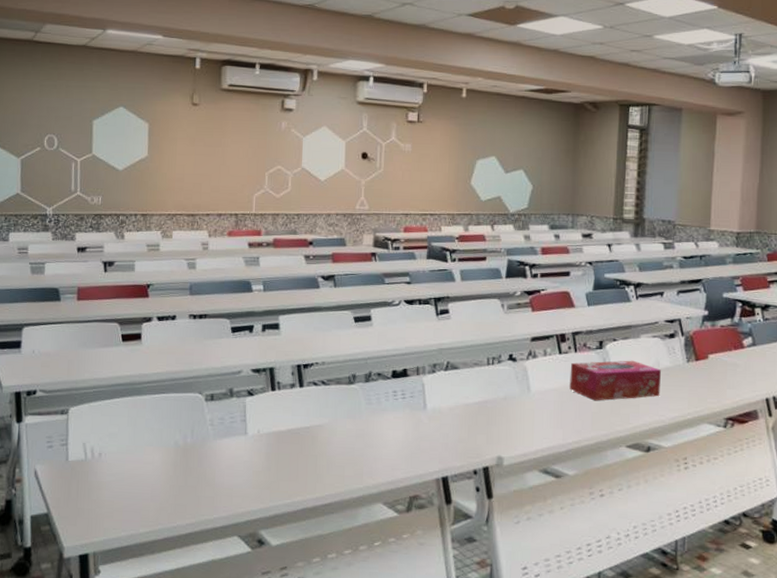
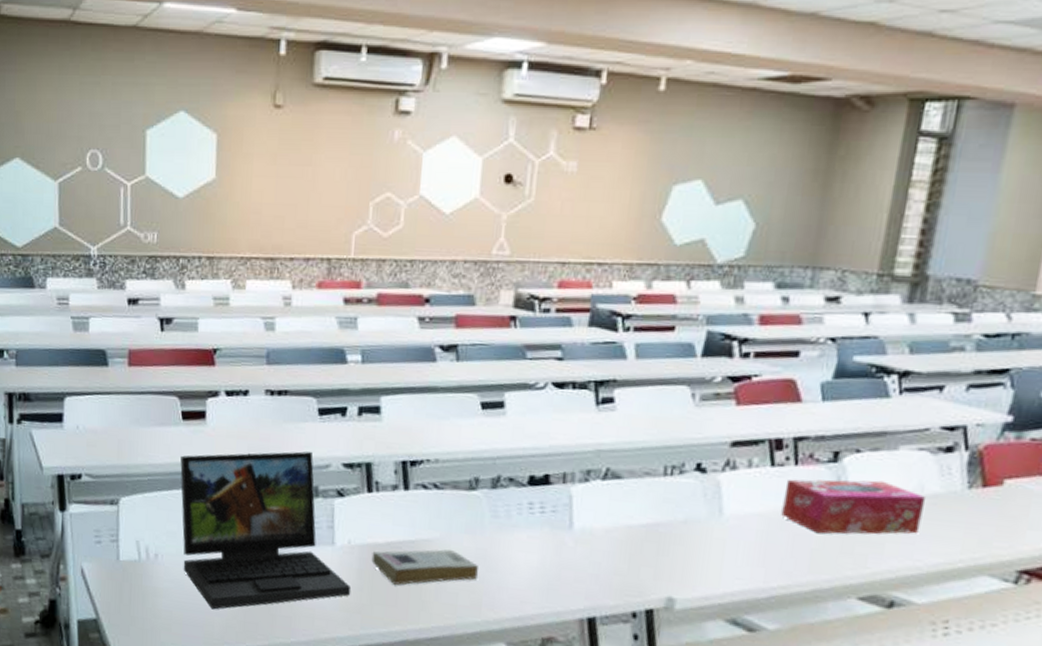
laptop: none [120,361,262,496] -> present [180,451,352,610]
book: none [276,432,359,463] -> present [371,549,478,585]

